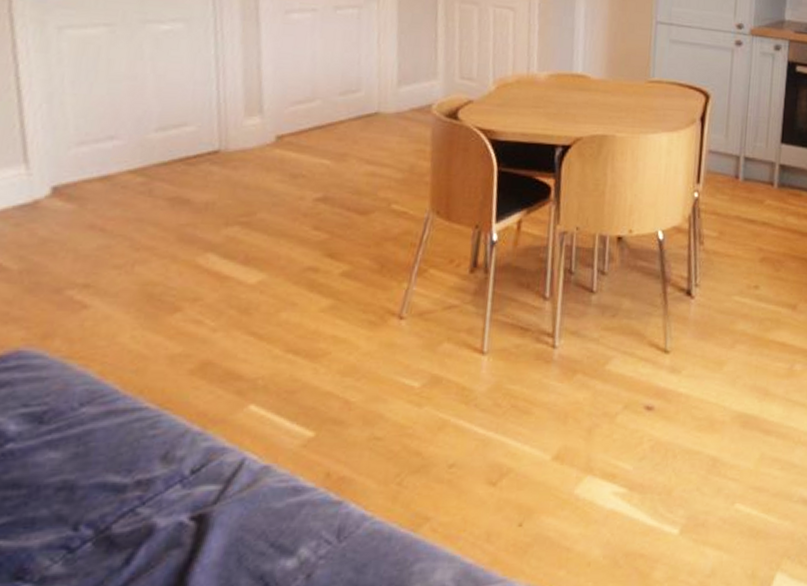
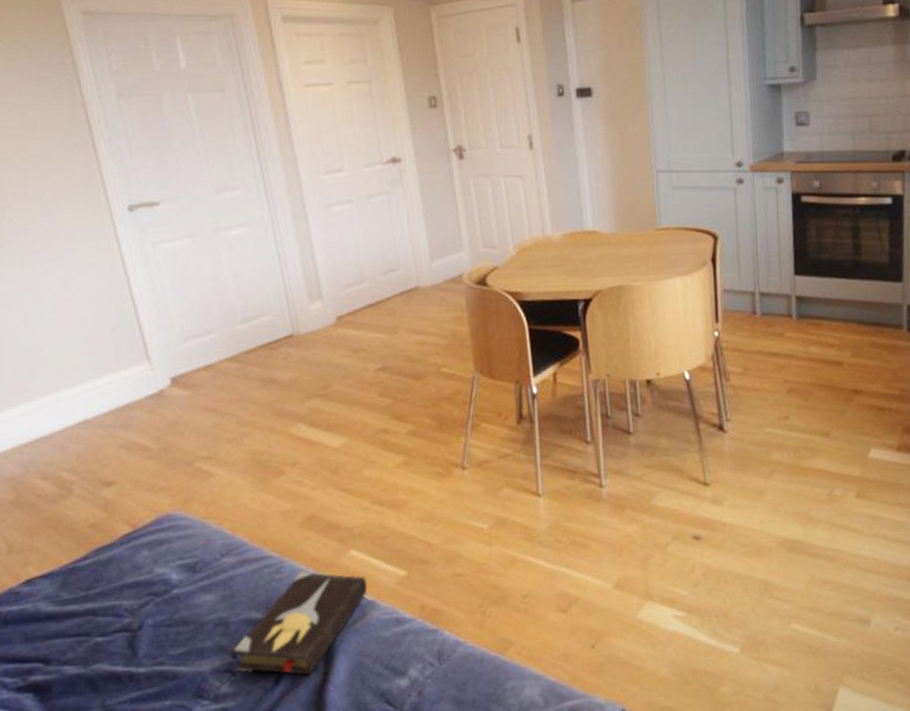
hardback book: none [76,427,265,553] -> present [233,571,368,675]

